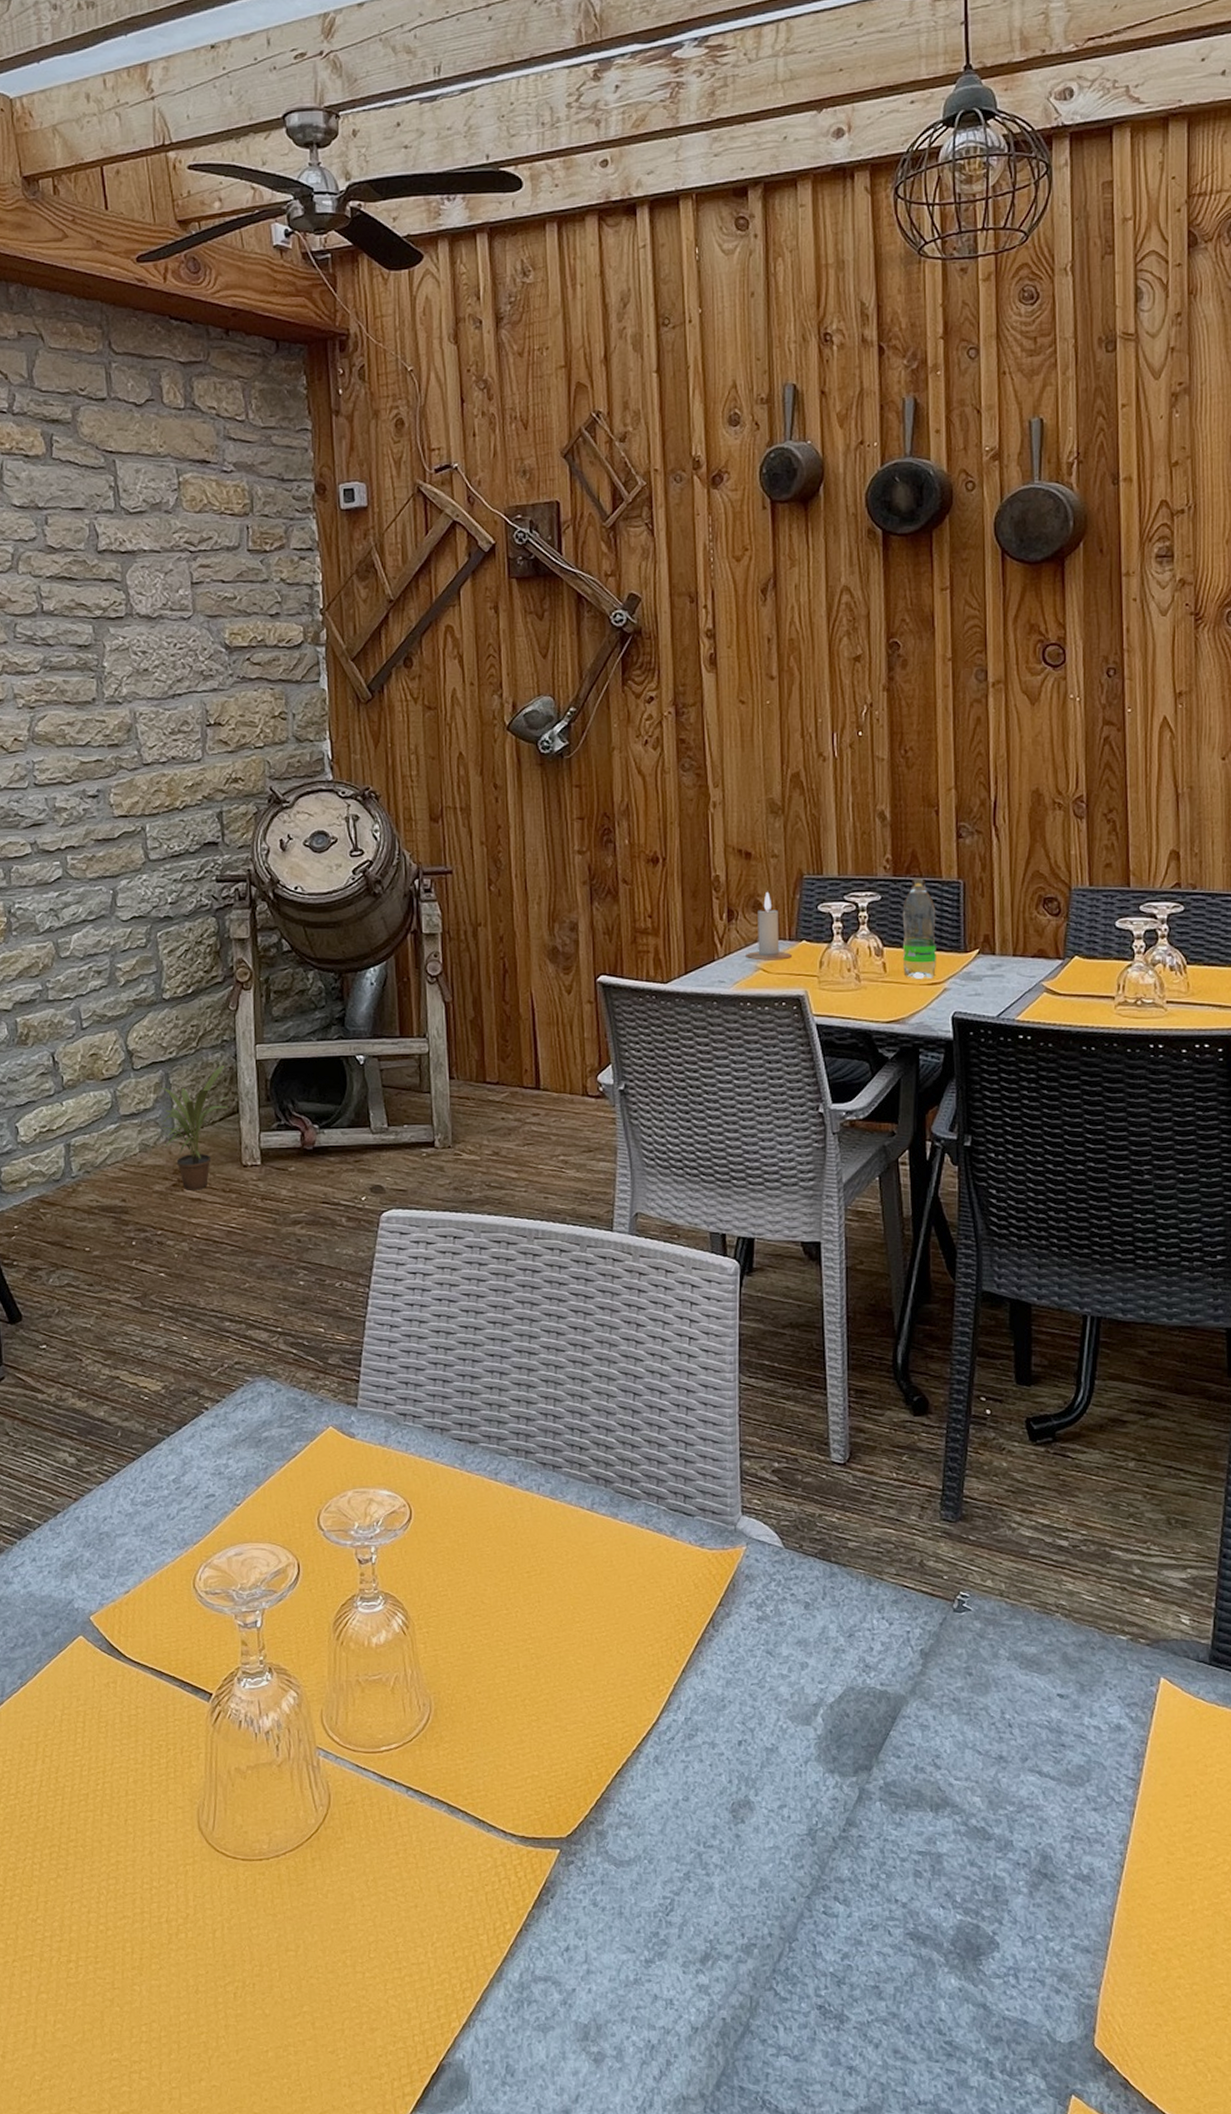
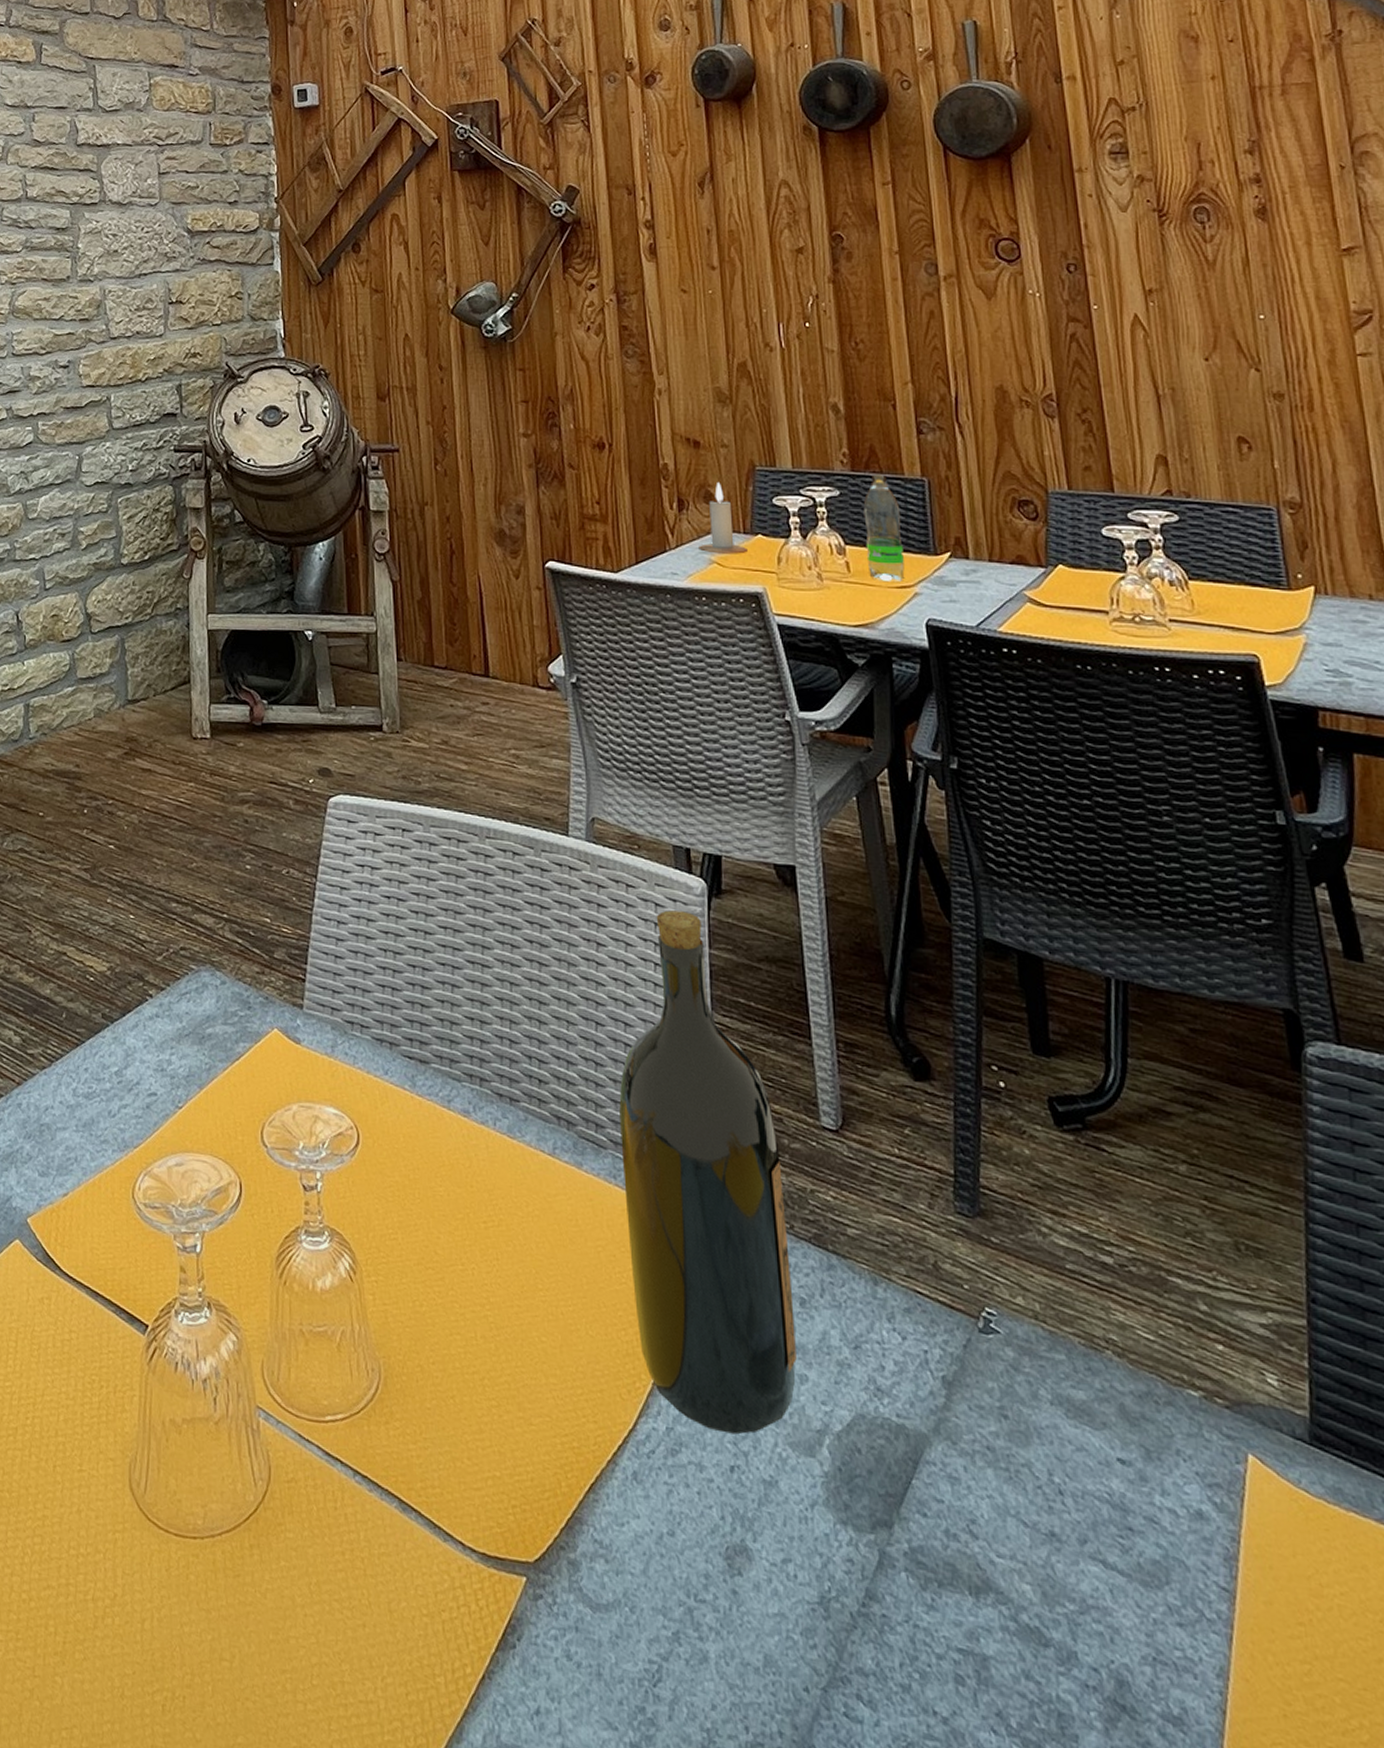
potted plant: present [160,1066,230,1190] -> none [116,634,182,760]
wine bottle: none [653,1290,799,1716] -> present [619,910,797,1435]

